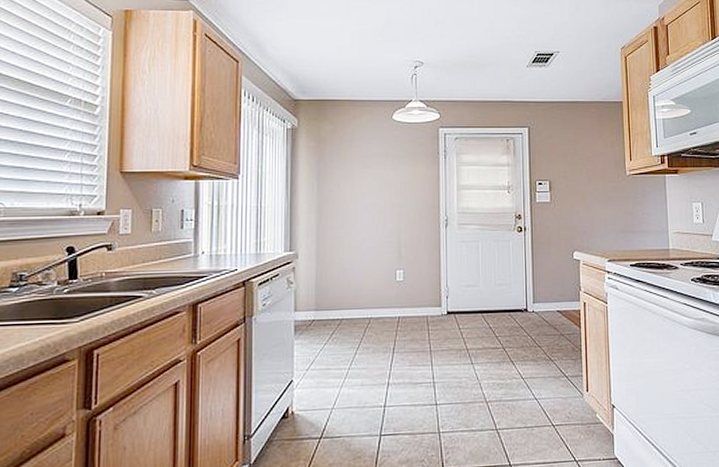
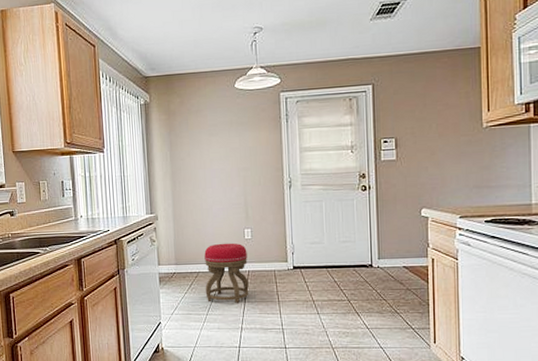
stool: none [348,285,398,354] -> present [204,243,249,303]

